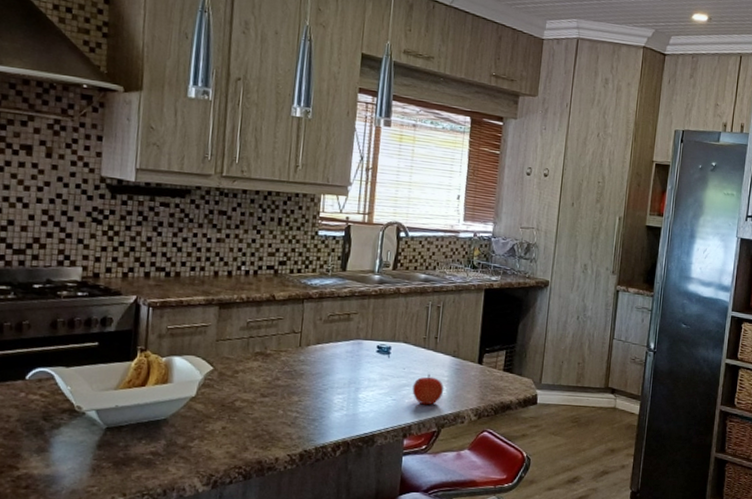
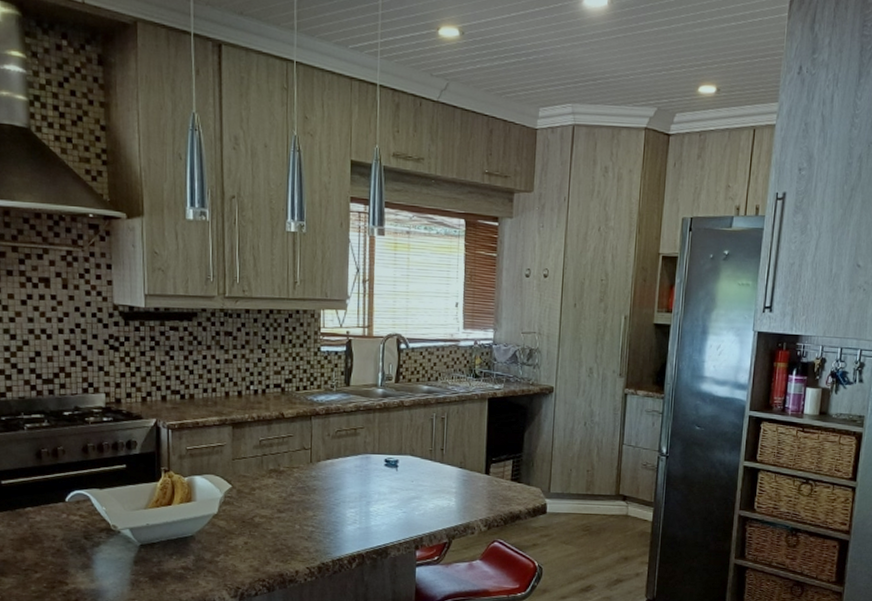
apple: present [412,374,444,405] -> none [421,486,453,517]

